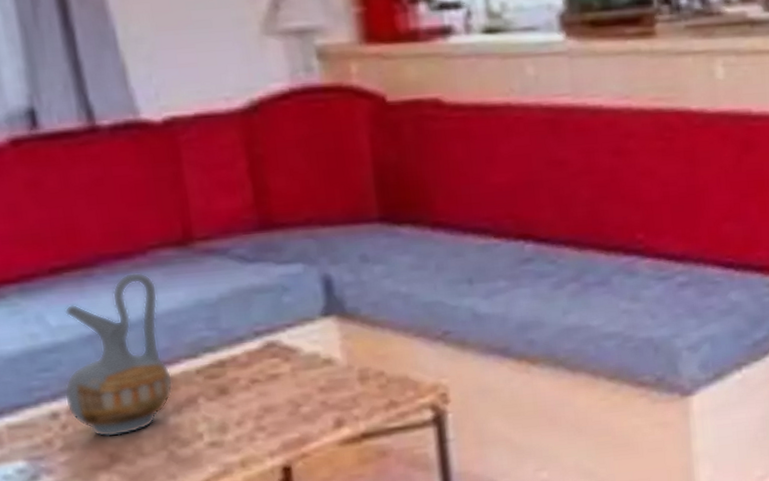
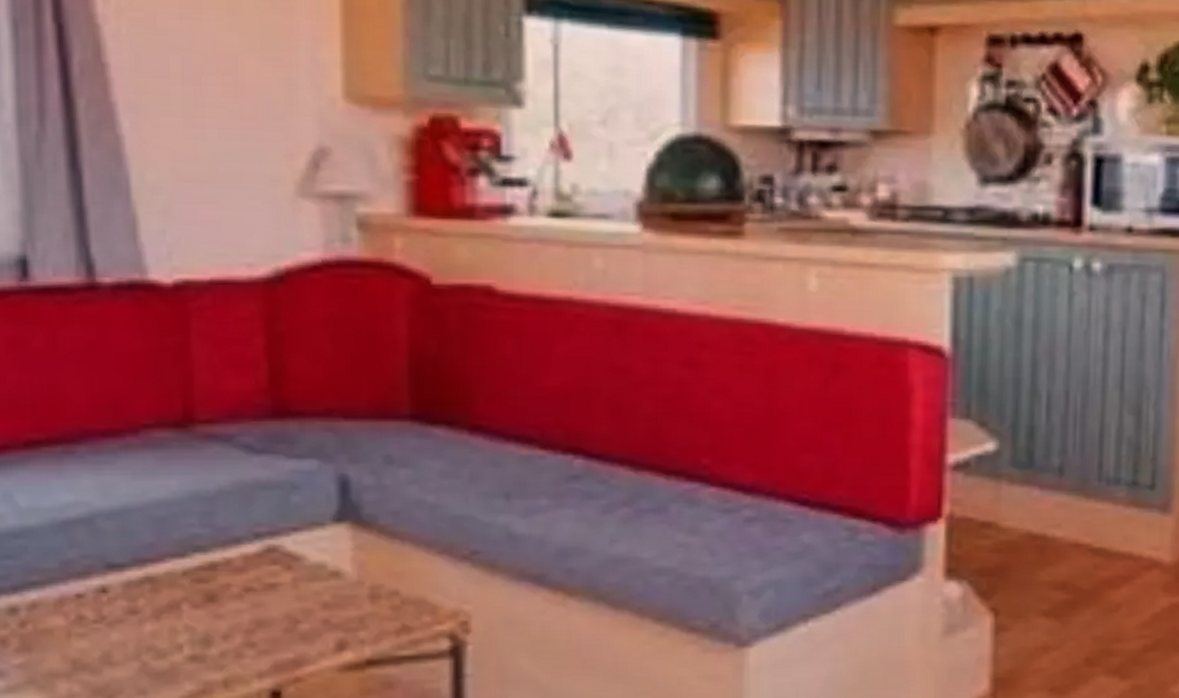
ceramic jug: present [64,272,174,437] -> none [27,453,155,641]

